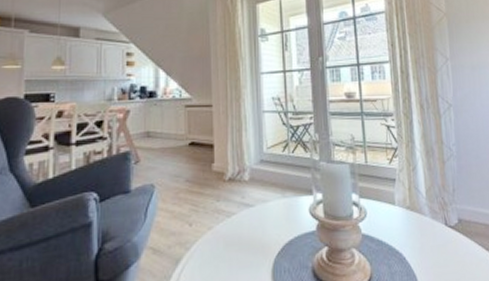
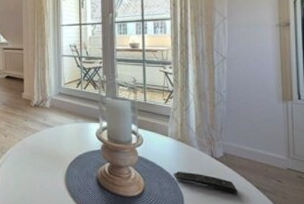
remote control: none [404,247,477,270] -> present [173,171,237,195]

